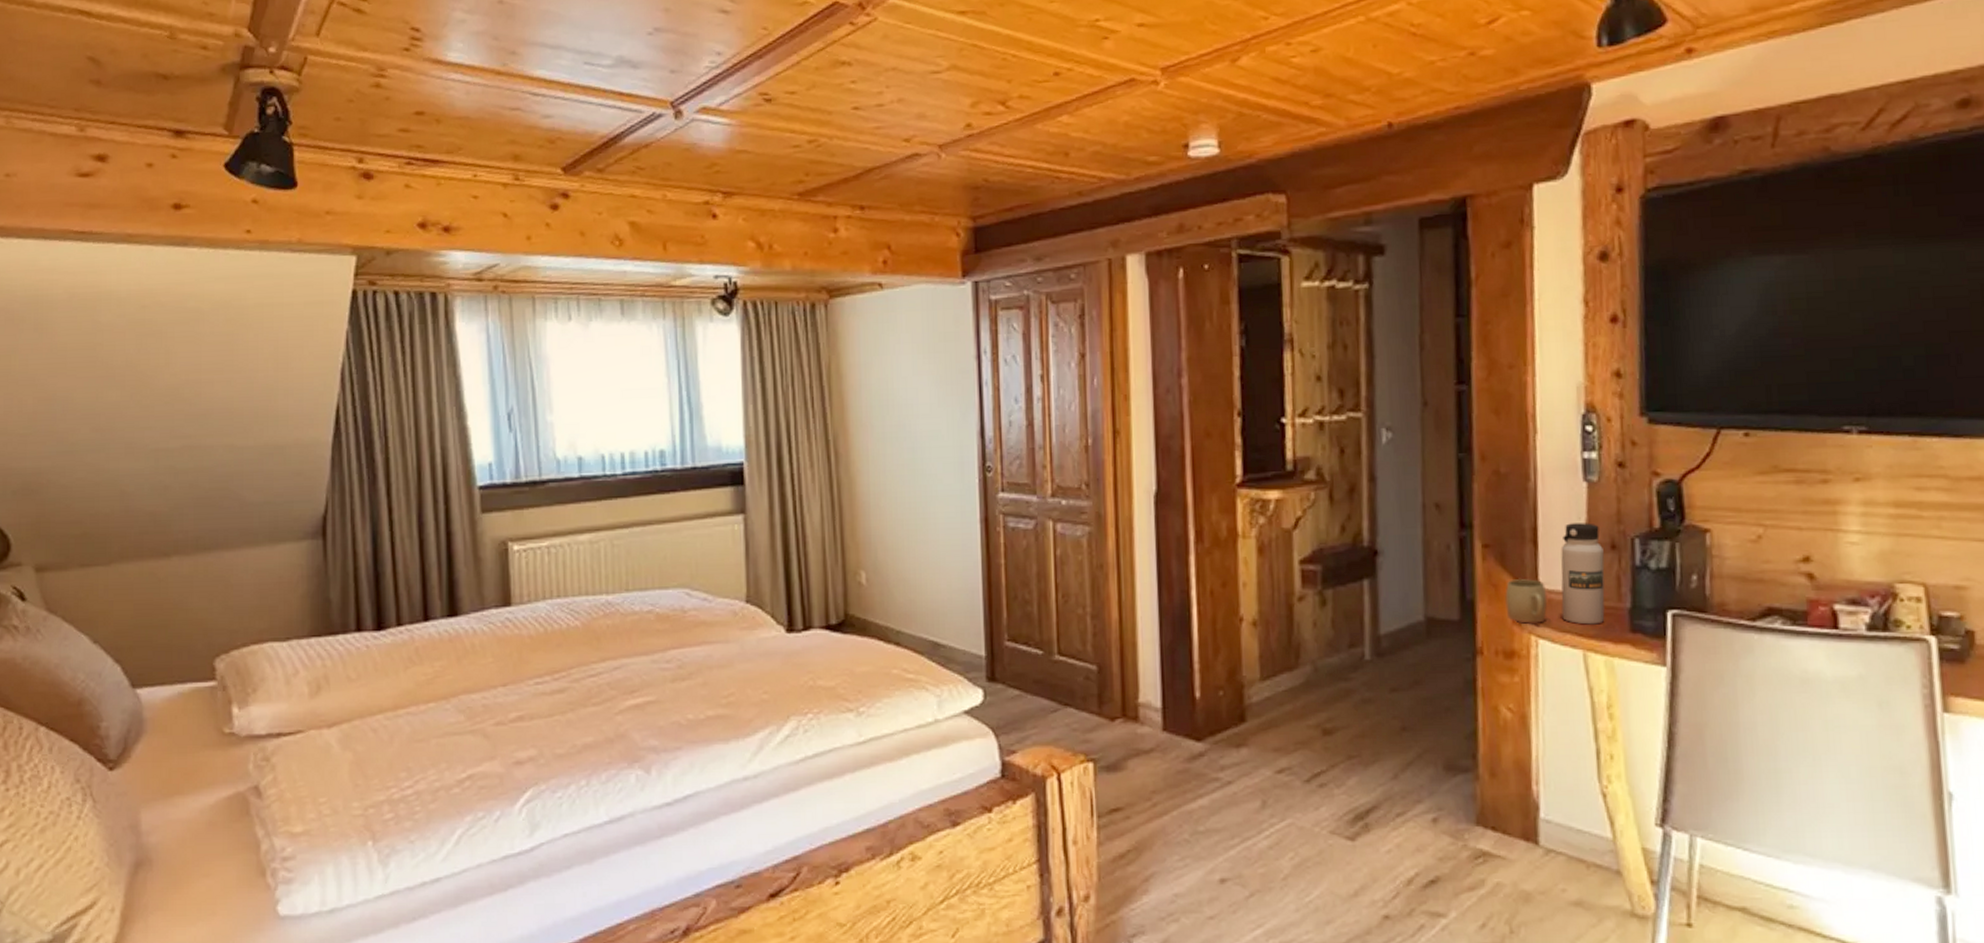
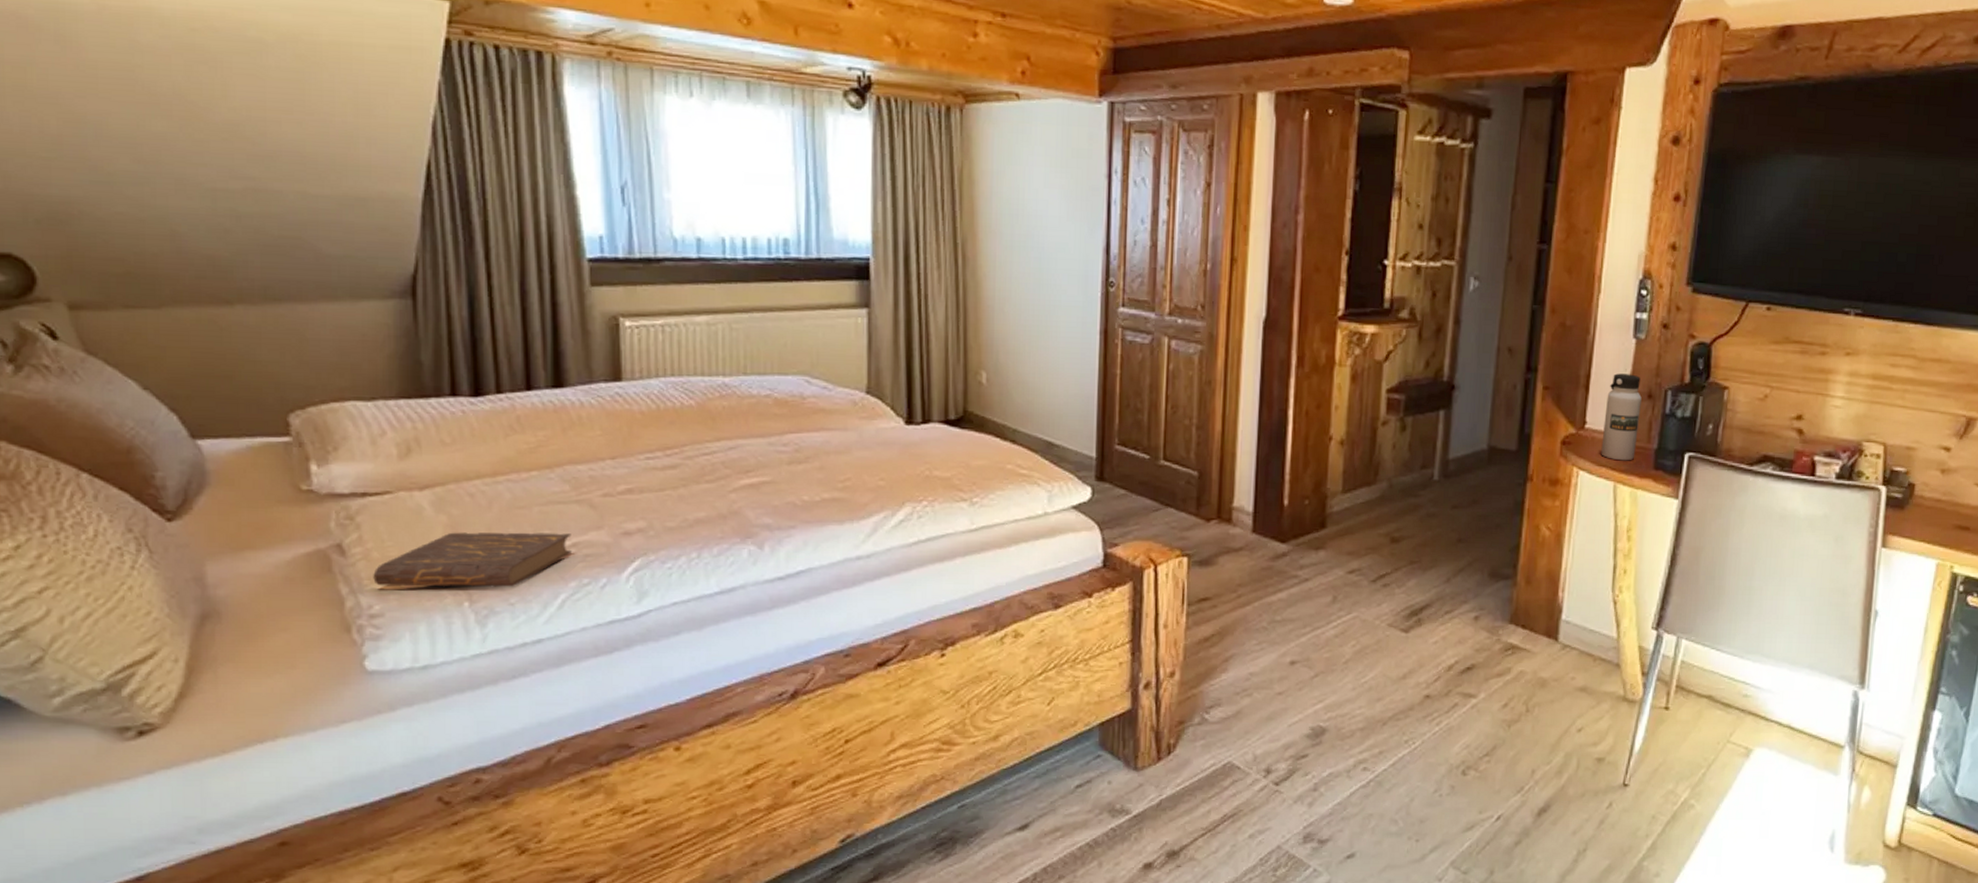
book: none [286,765,468,828] -> present [373,532,573,587]
mug: present [1505,579,1548,624] -> none [1556,418,1591,457]

